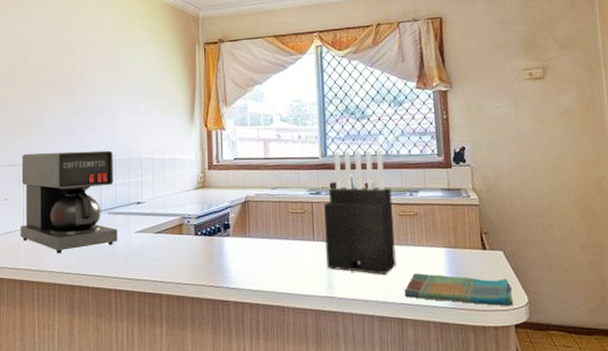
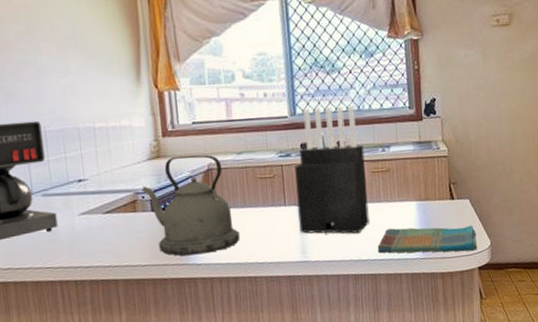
kettle: none [188,187,270,279] -> present [142,154,240,256]

